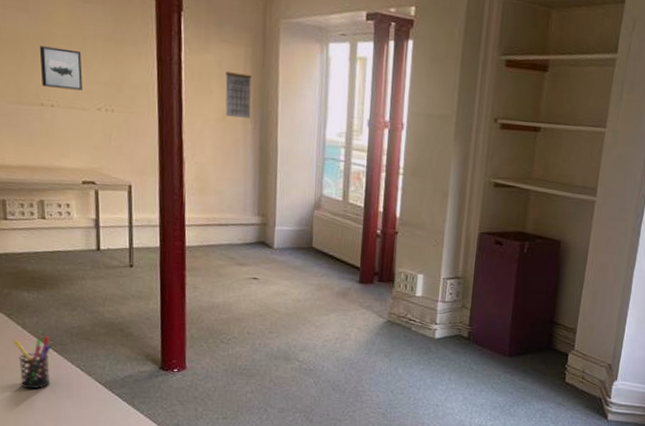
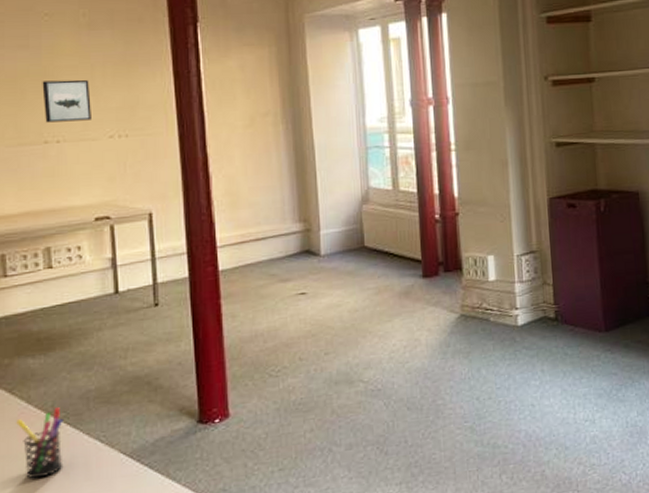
calendar: present [225,70,252,119] -> none [250,74,281,121]

